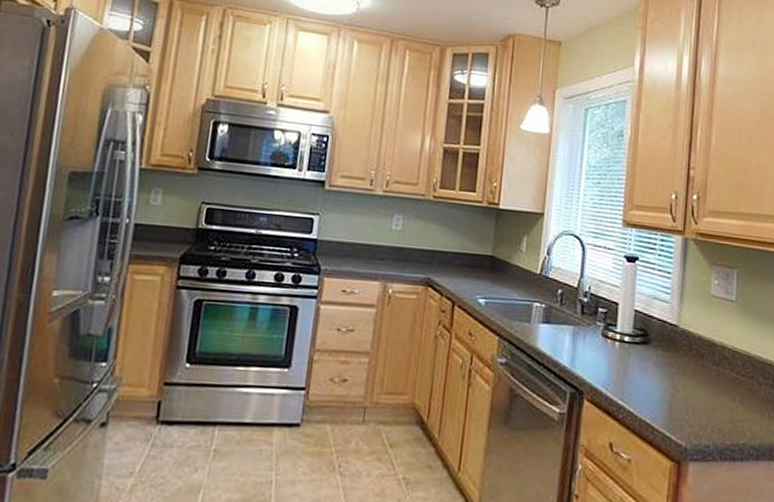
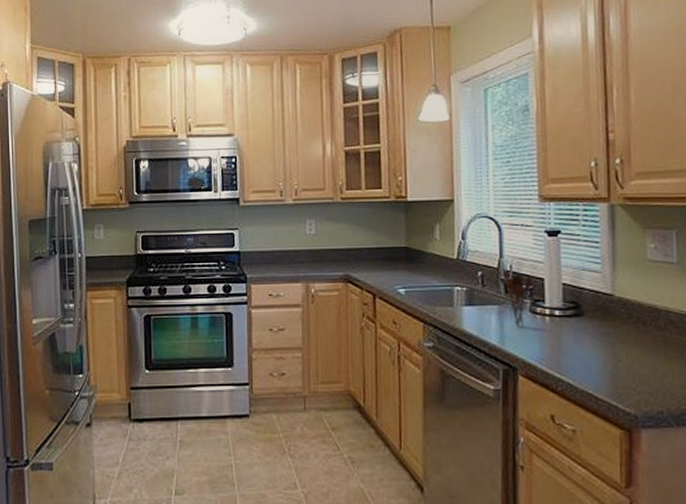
utensil holder: none [580,290,608,350] -> present [502,269,533,326]

